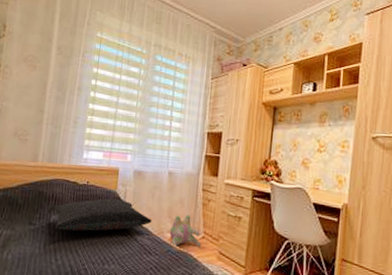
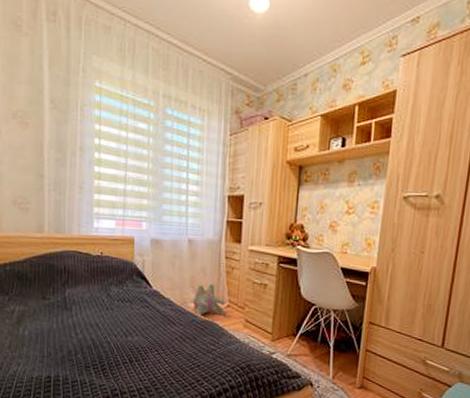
pillow: present [53,198,152,232] -> none [66,269,174,305]

